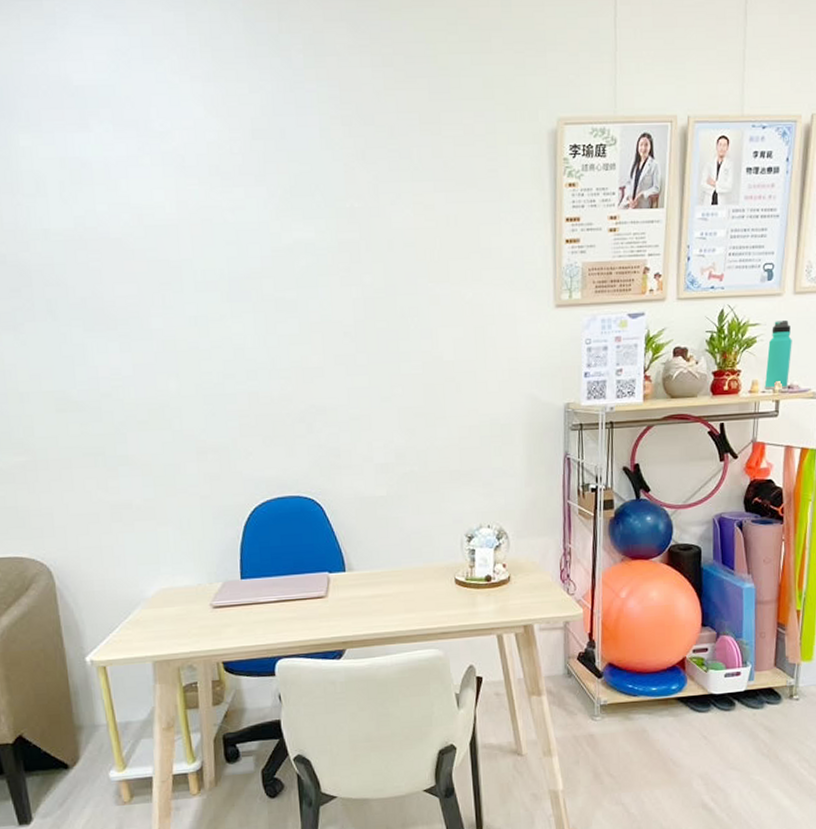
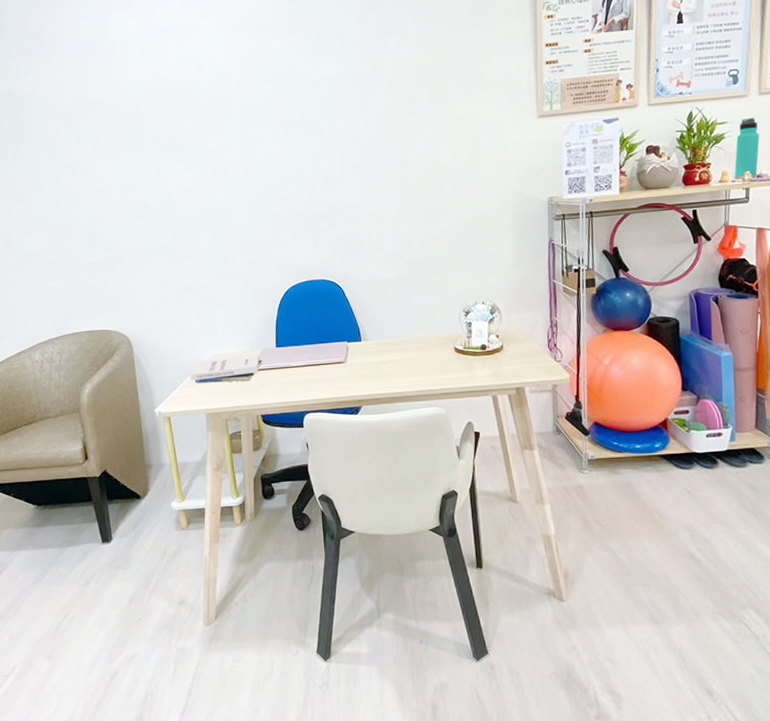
books: none [130,588,224,625] -> present [190,354,263,384]

